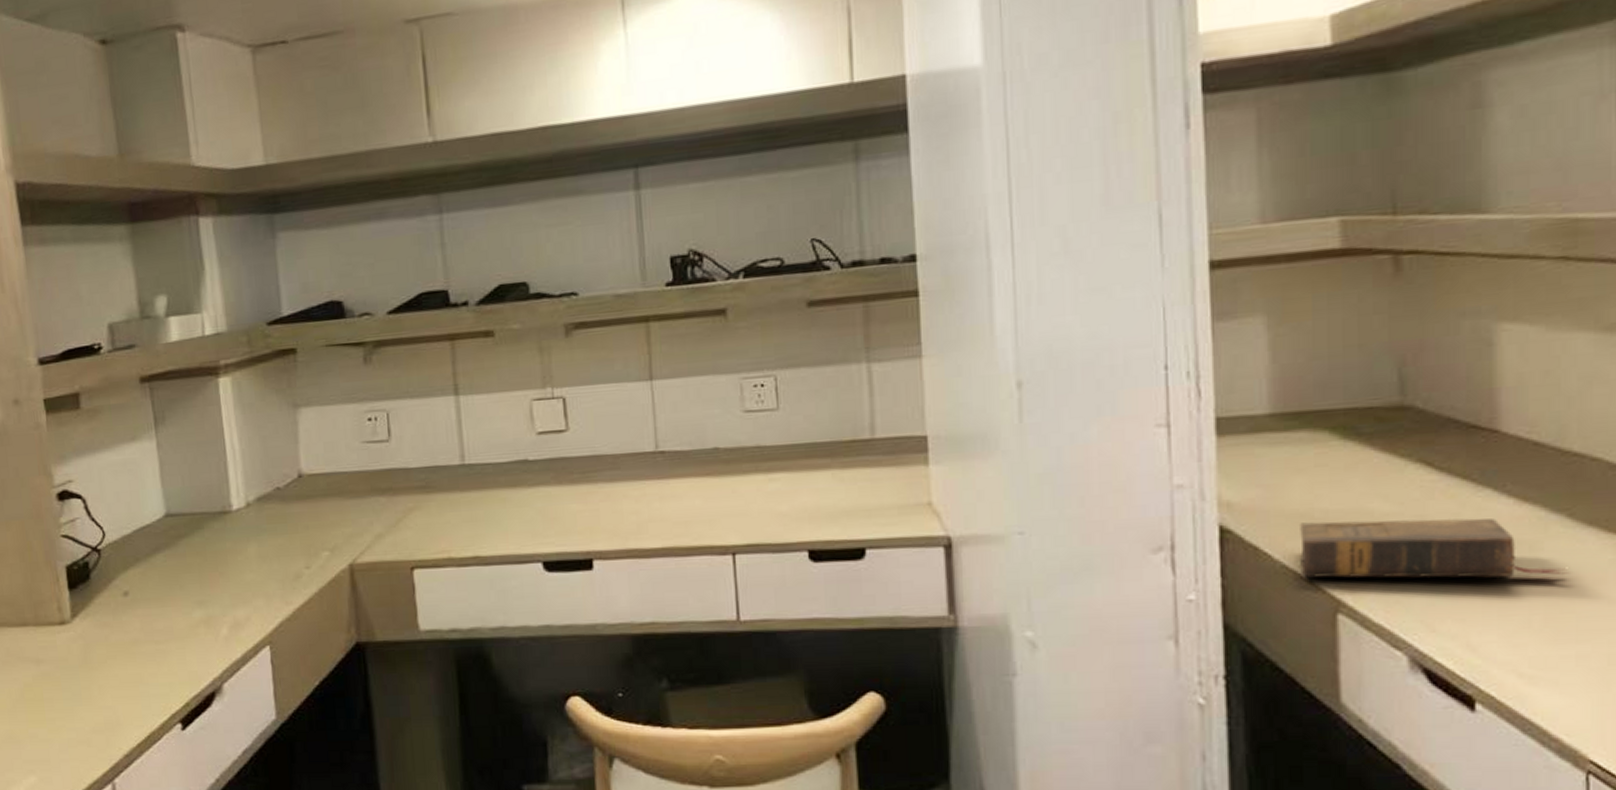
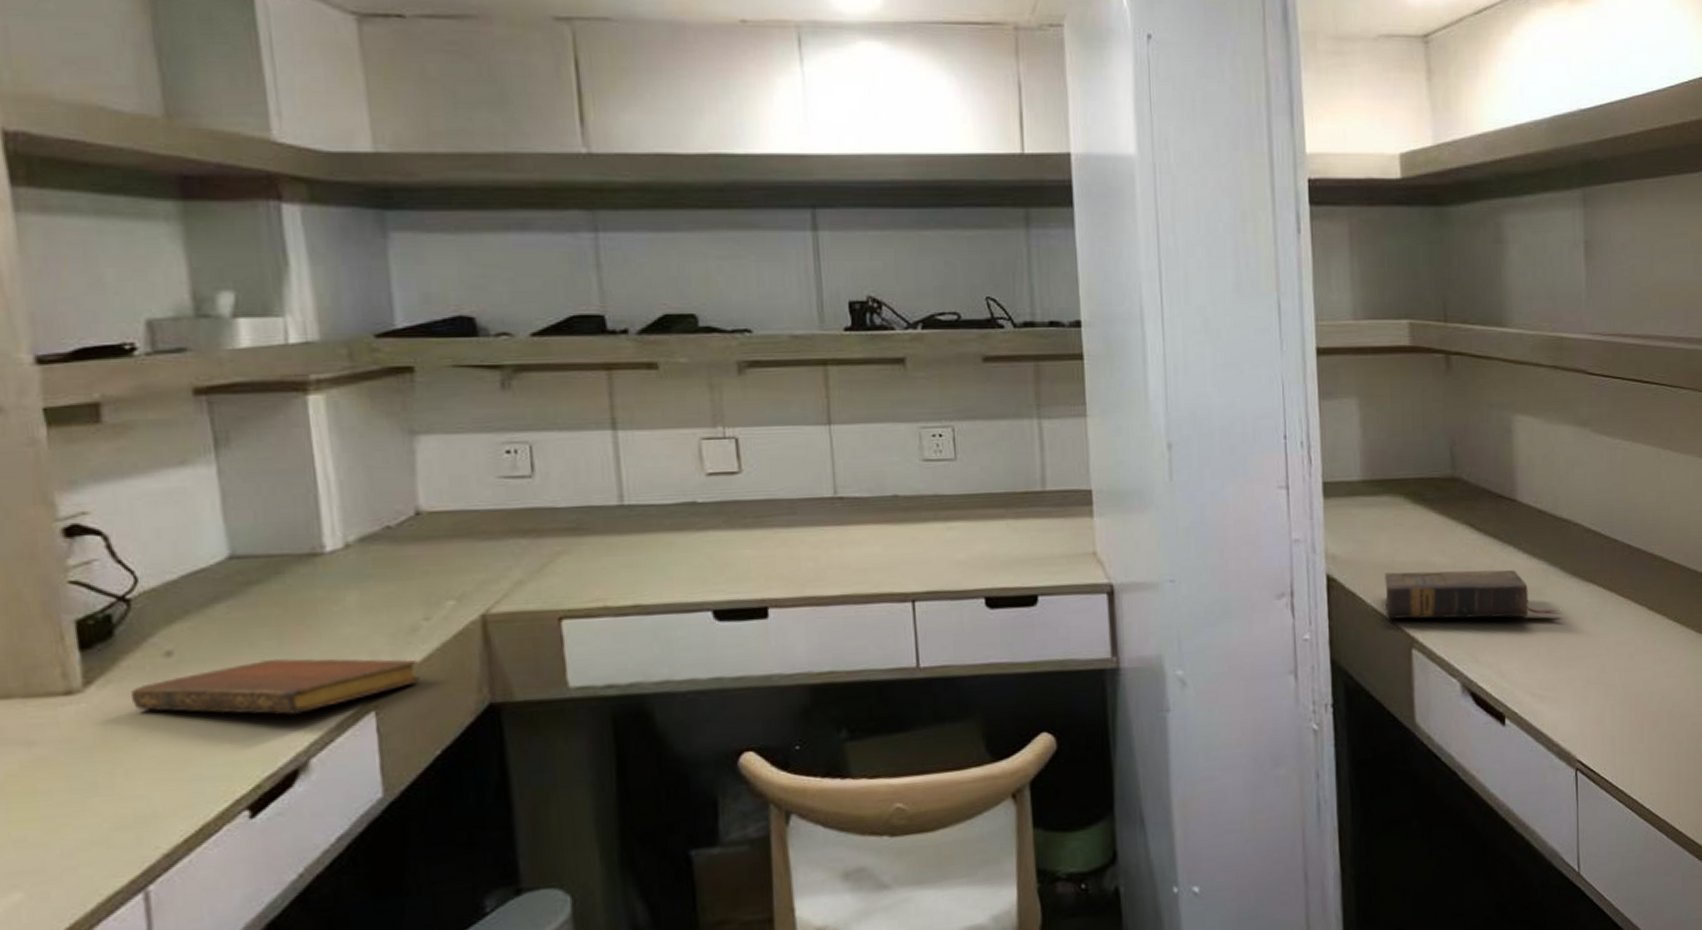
notebook: none [102,599,303,646] -> present [131,658,420,715]

